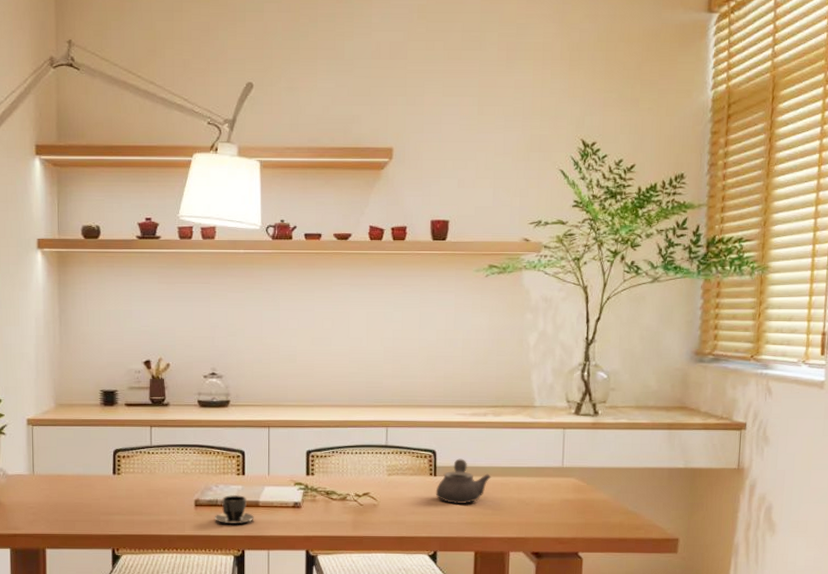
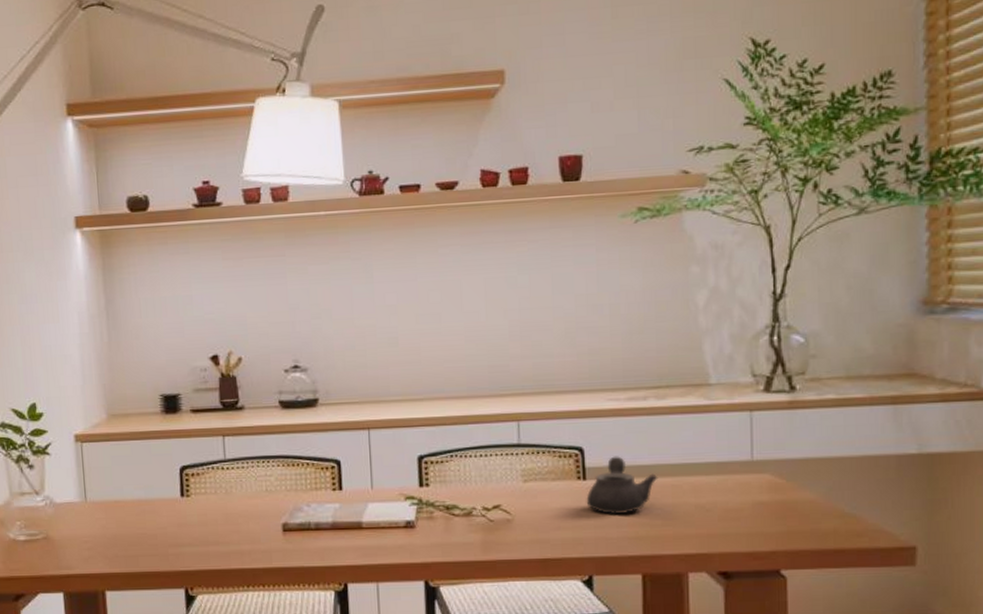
teacup: present [215,494,254,523] -> none [308,514,357,551]

